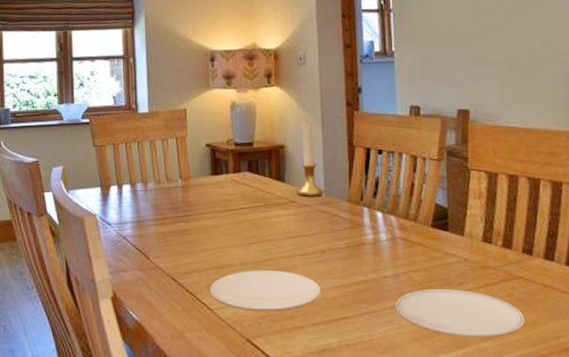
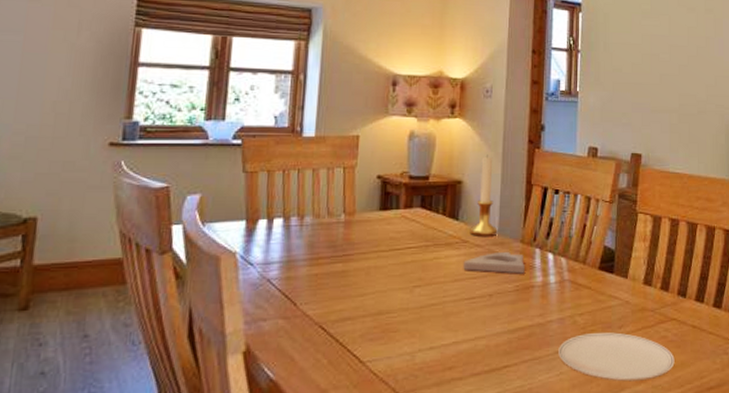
plate: present [210,269,322,312] -> none [364,315,486,363]
napkin holder: none [293,210,354,232] -> present [463,251,525,274]

